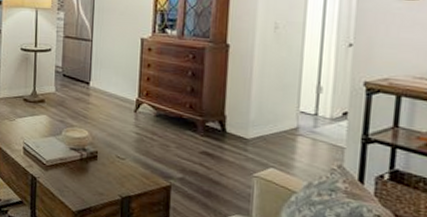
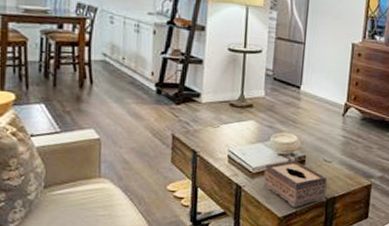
tissue box: none [56,155,122,204] -> present [263,160,328,208]

